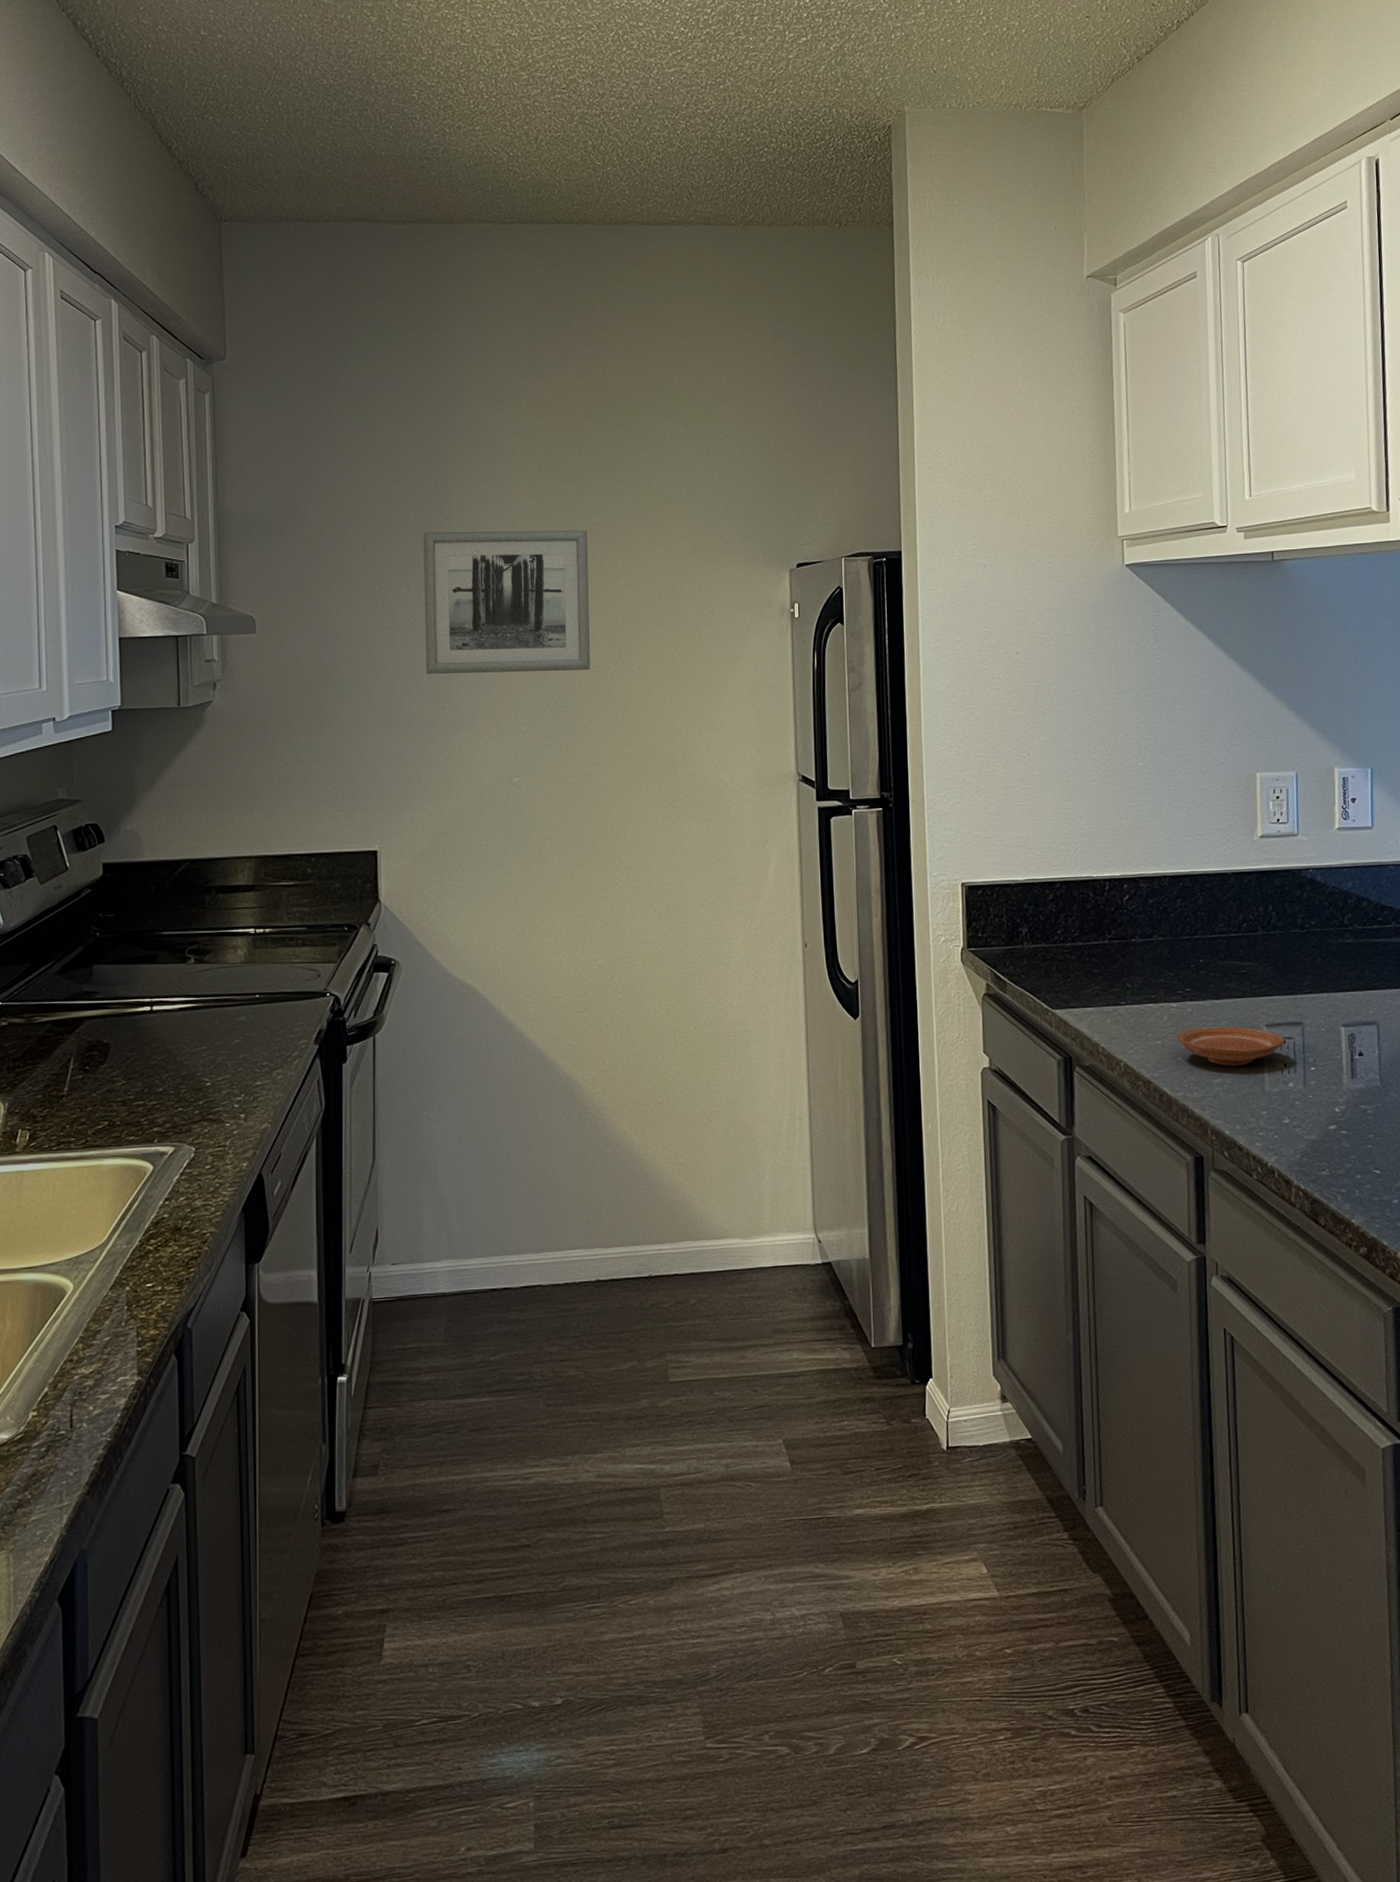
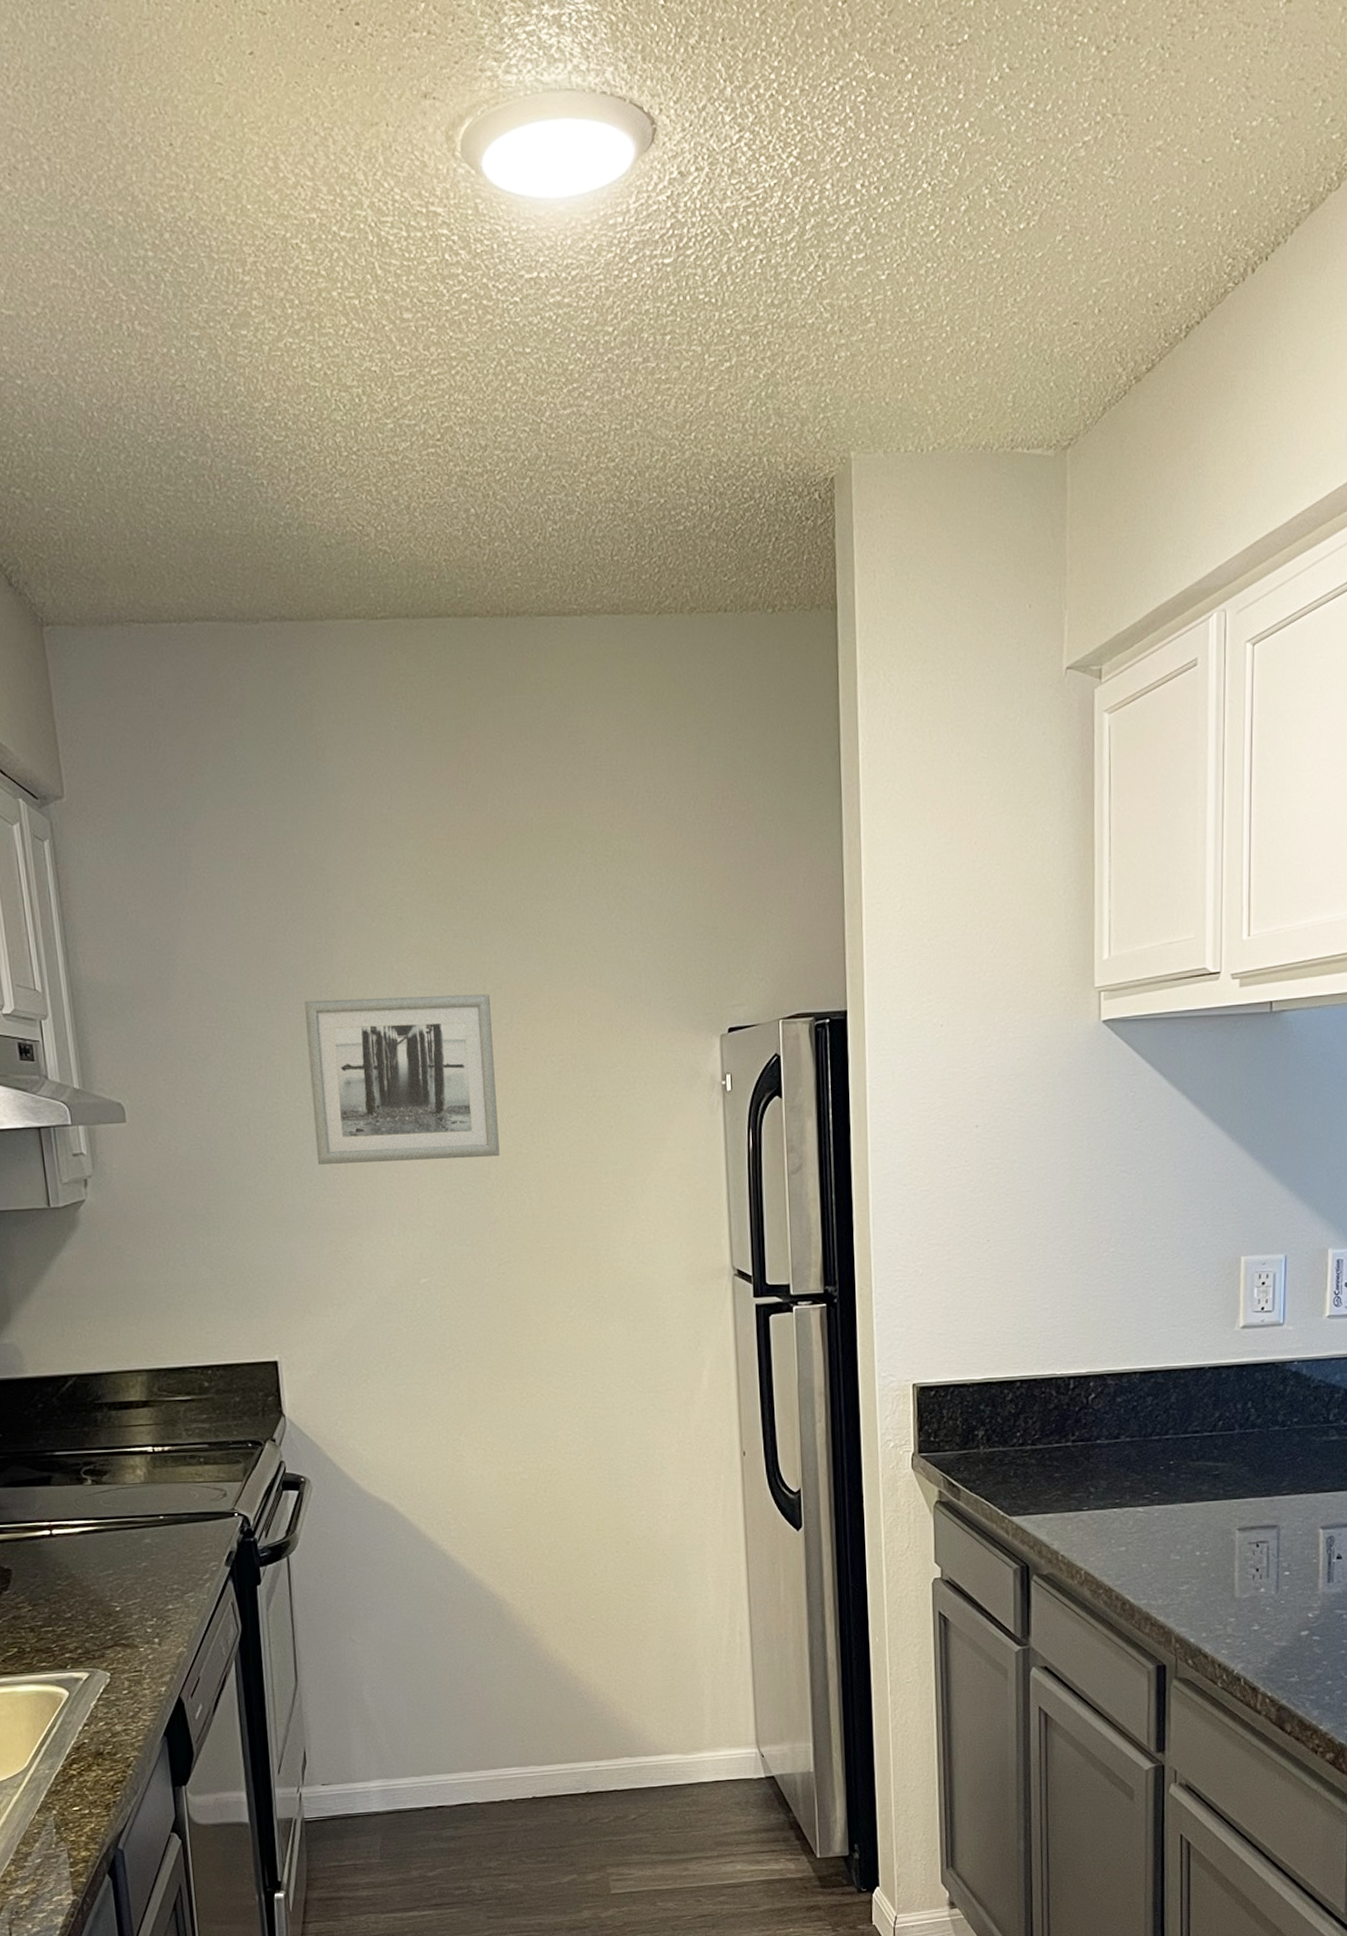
plate: present [1177,1026,1285,1067] -> none [1142,1530,1259,1573]

